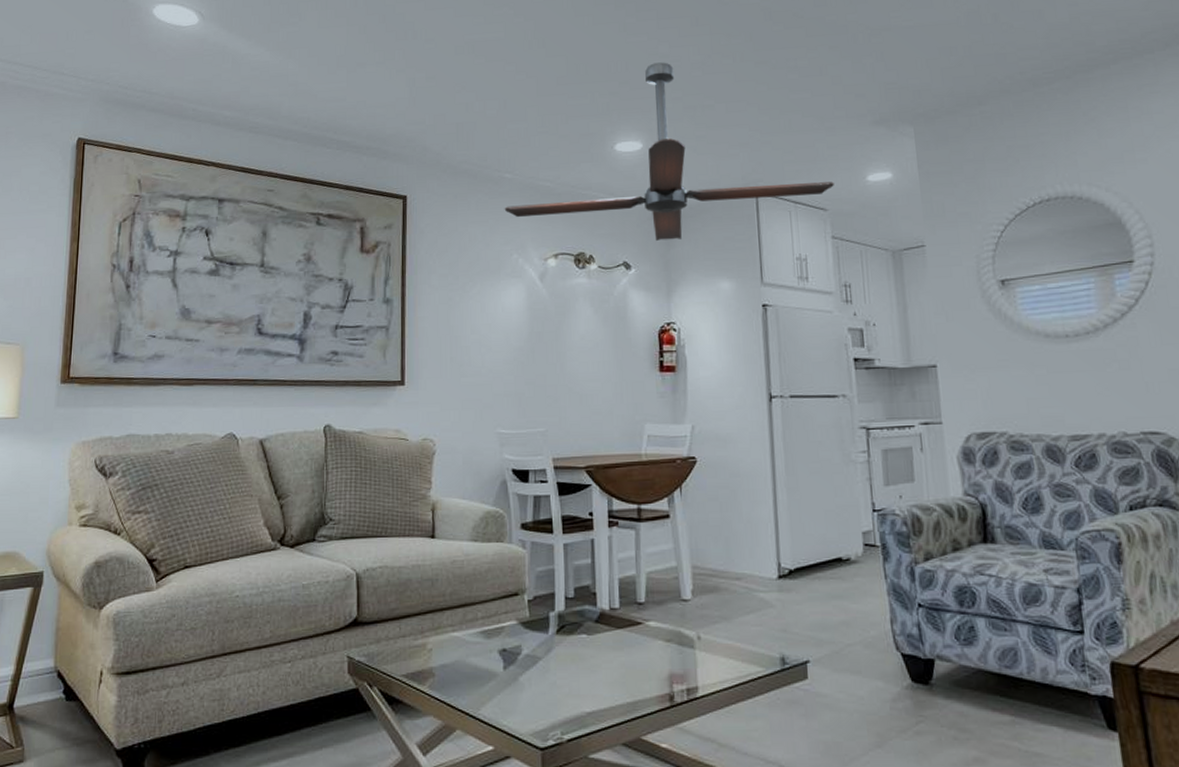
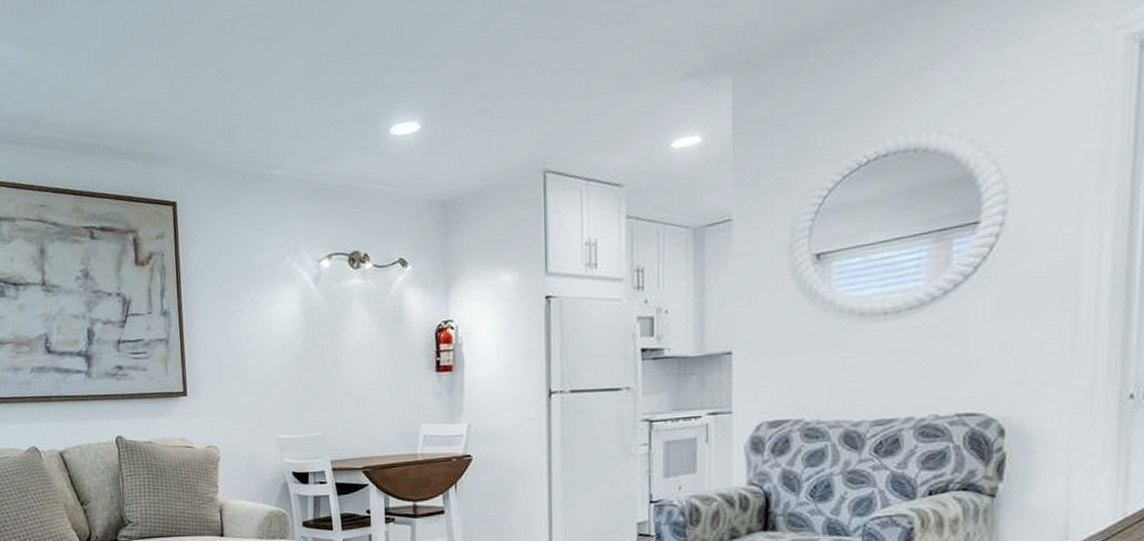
ceiling fan: present [504,62,834,241] -> none [275,23,633,233]

